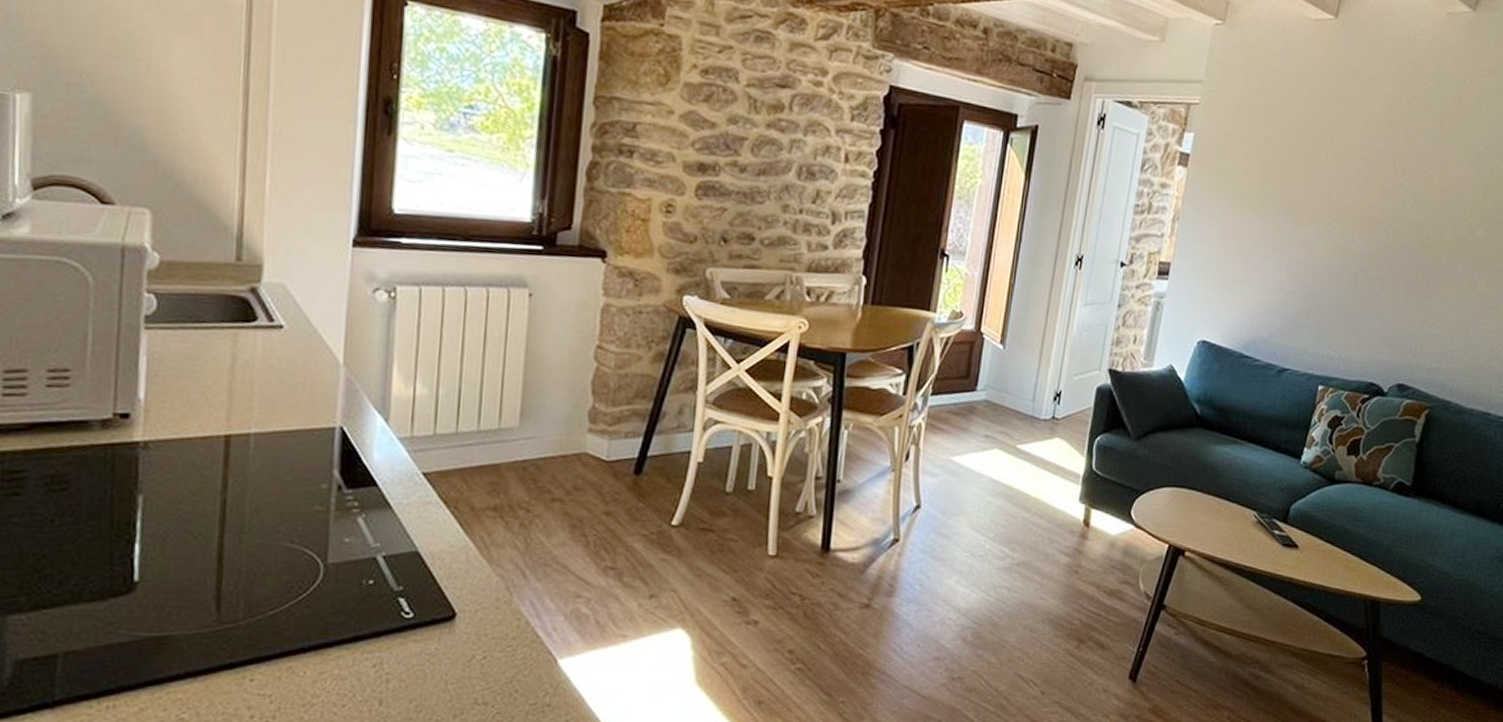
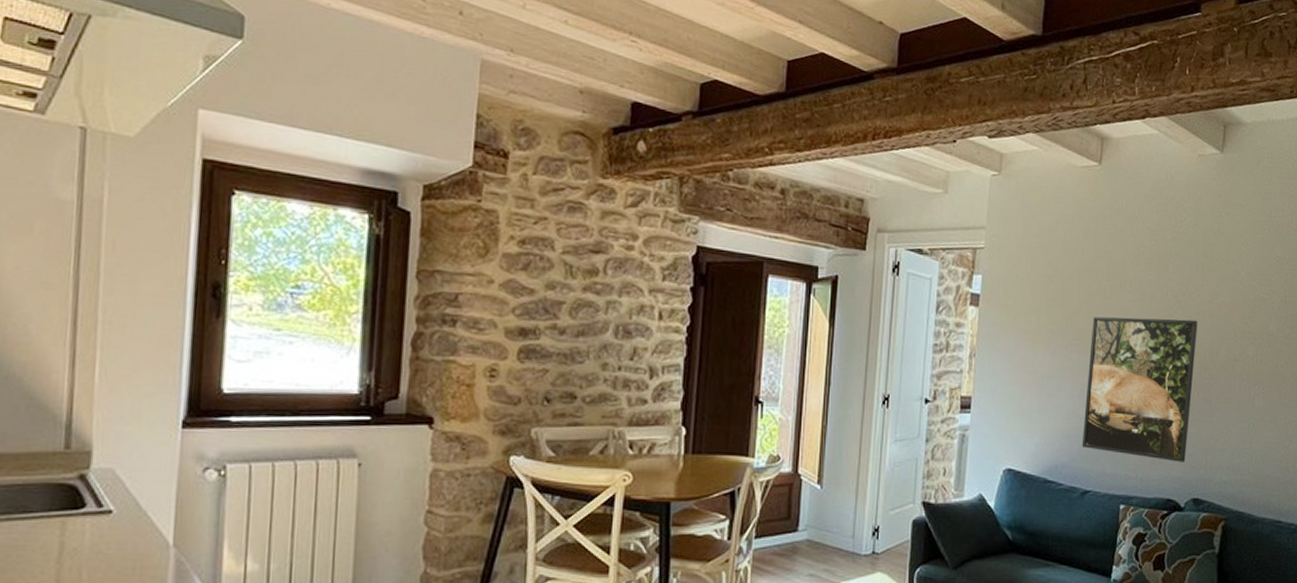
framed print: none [1284,185,1426,346] -> present [1082,316,1198,462]

